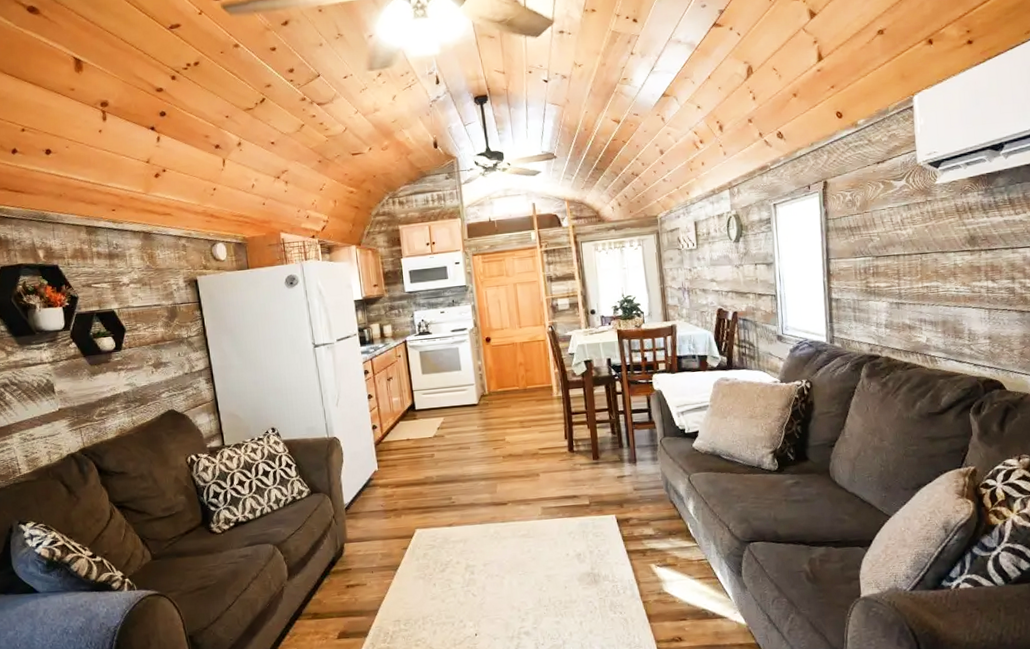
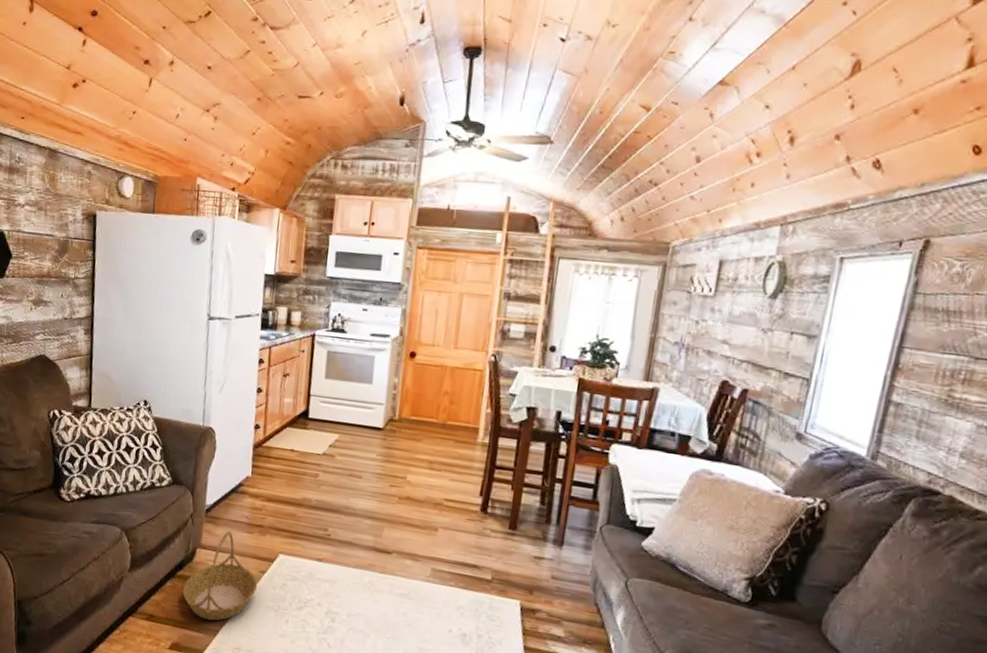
basket: none [339,521,404,604] -> present [183,531,258,621]

